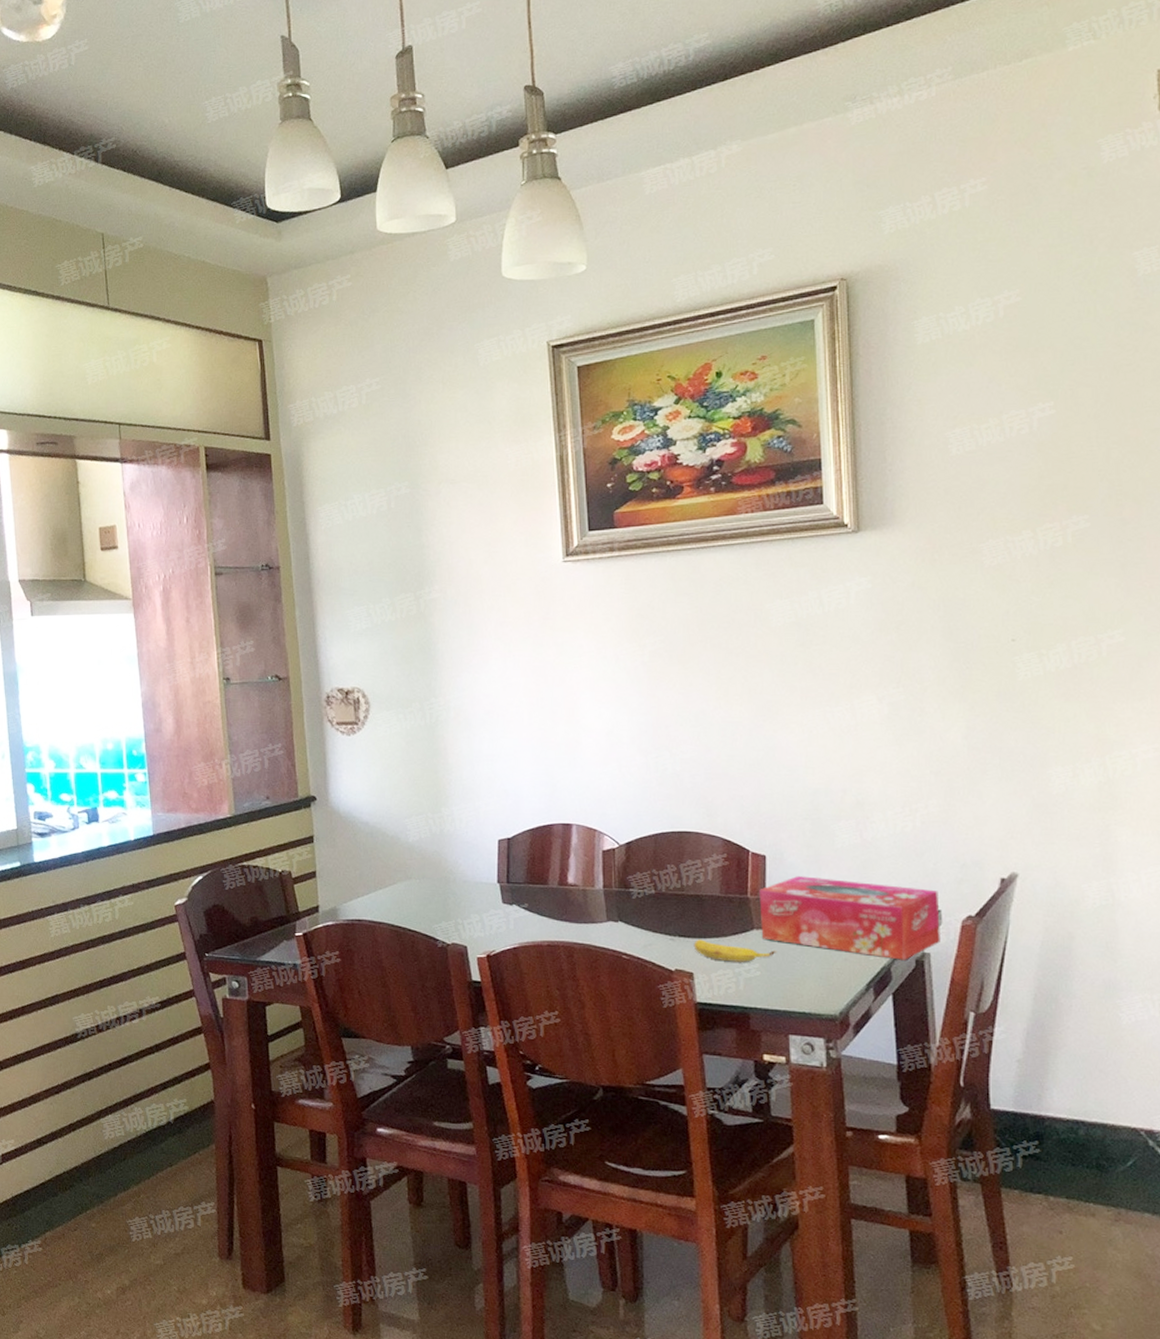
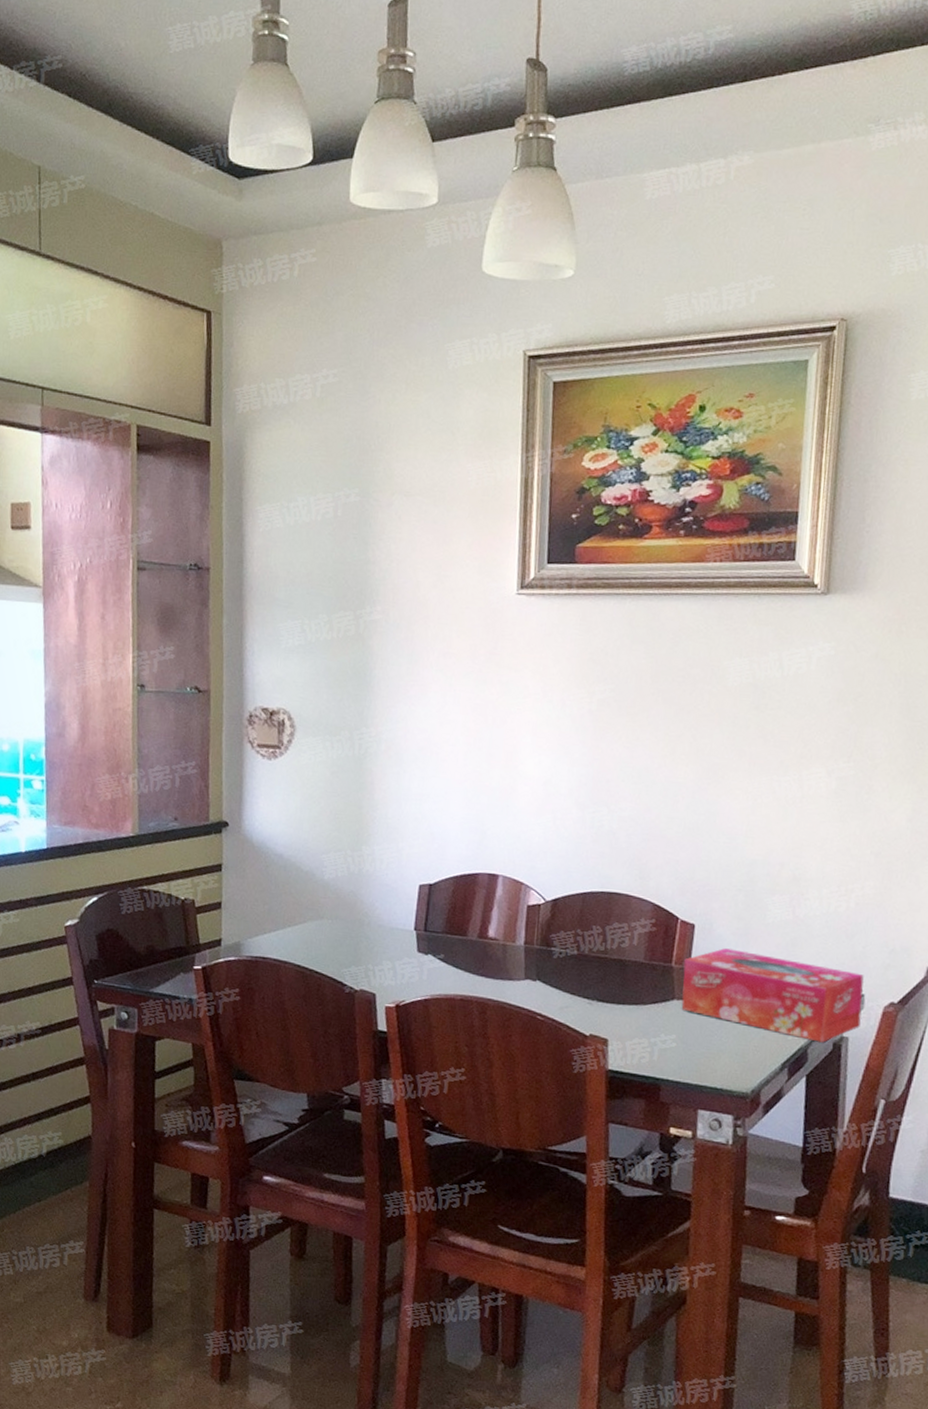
banana: present [693,939,778,962] -> none [611,1005,696,1033]

